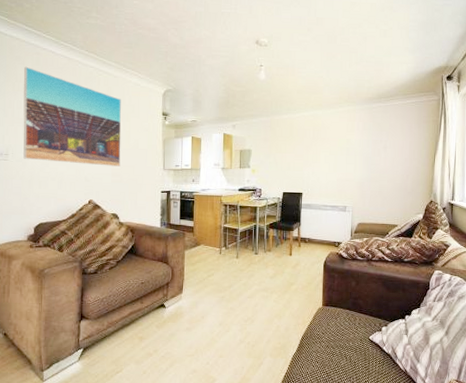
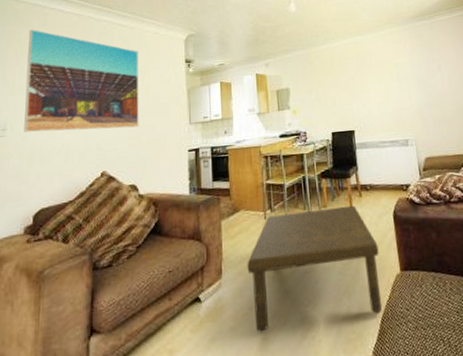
coffee table: none [202,252,308,334] -> present [247,205,382,332]

